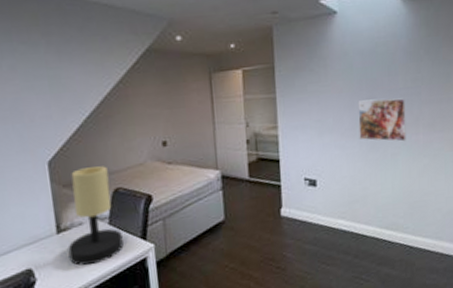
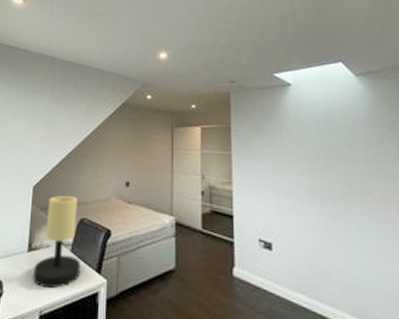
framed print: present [357,98,406,142] -> none [315,167,375,217]

